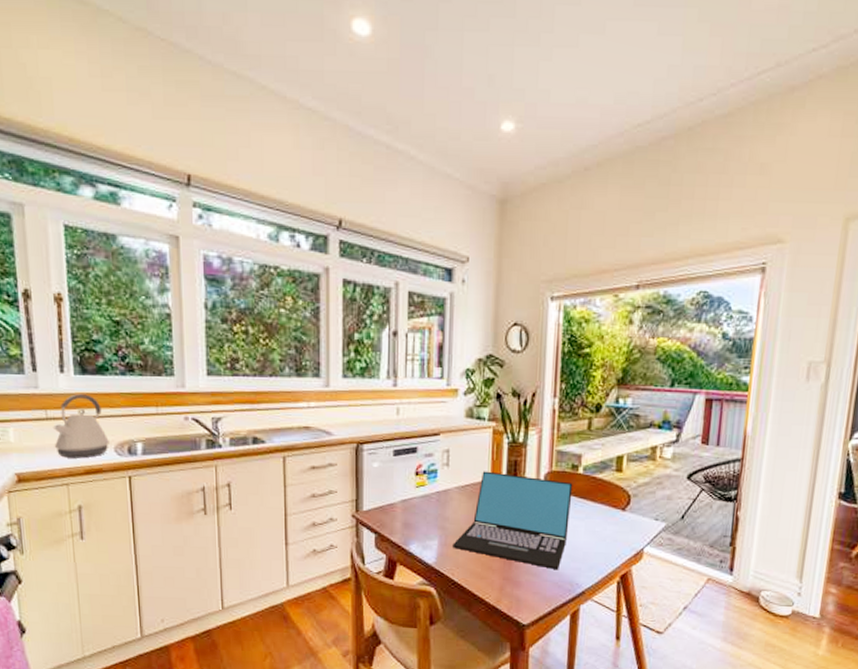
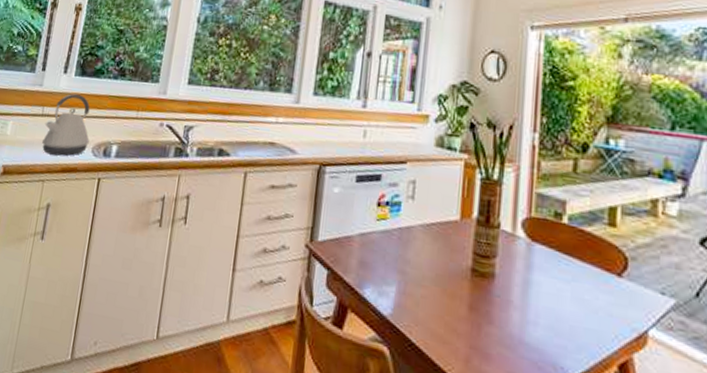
laptop: present [453,471,573,571] -> none [412,209,556,346]

